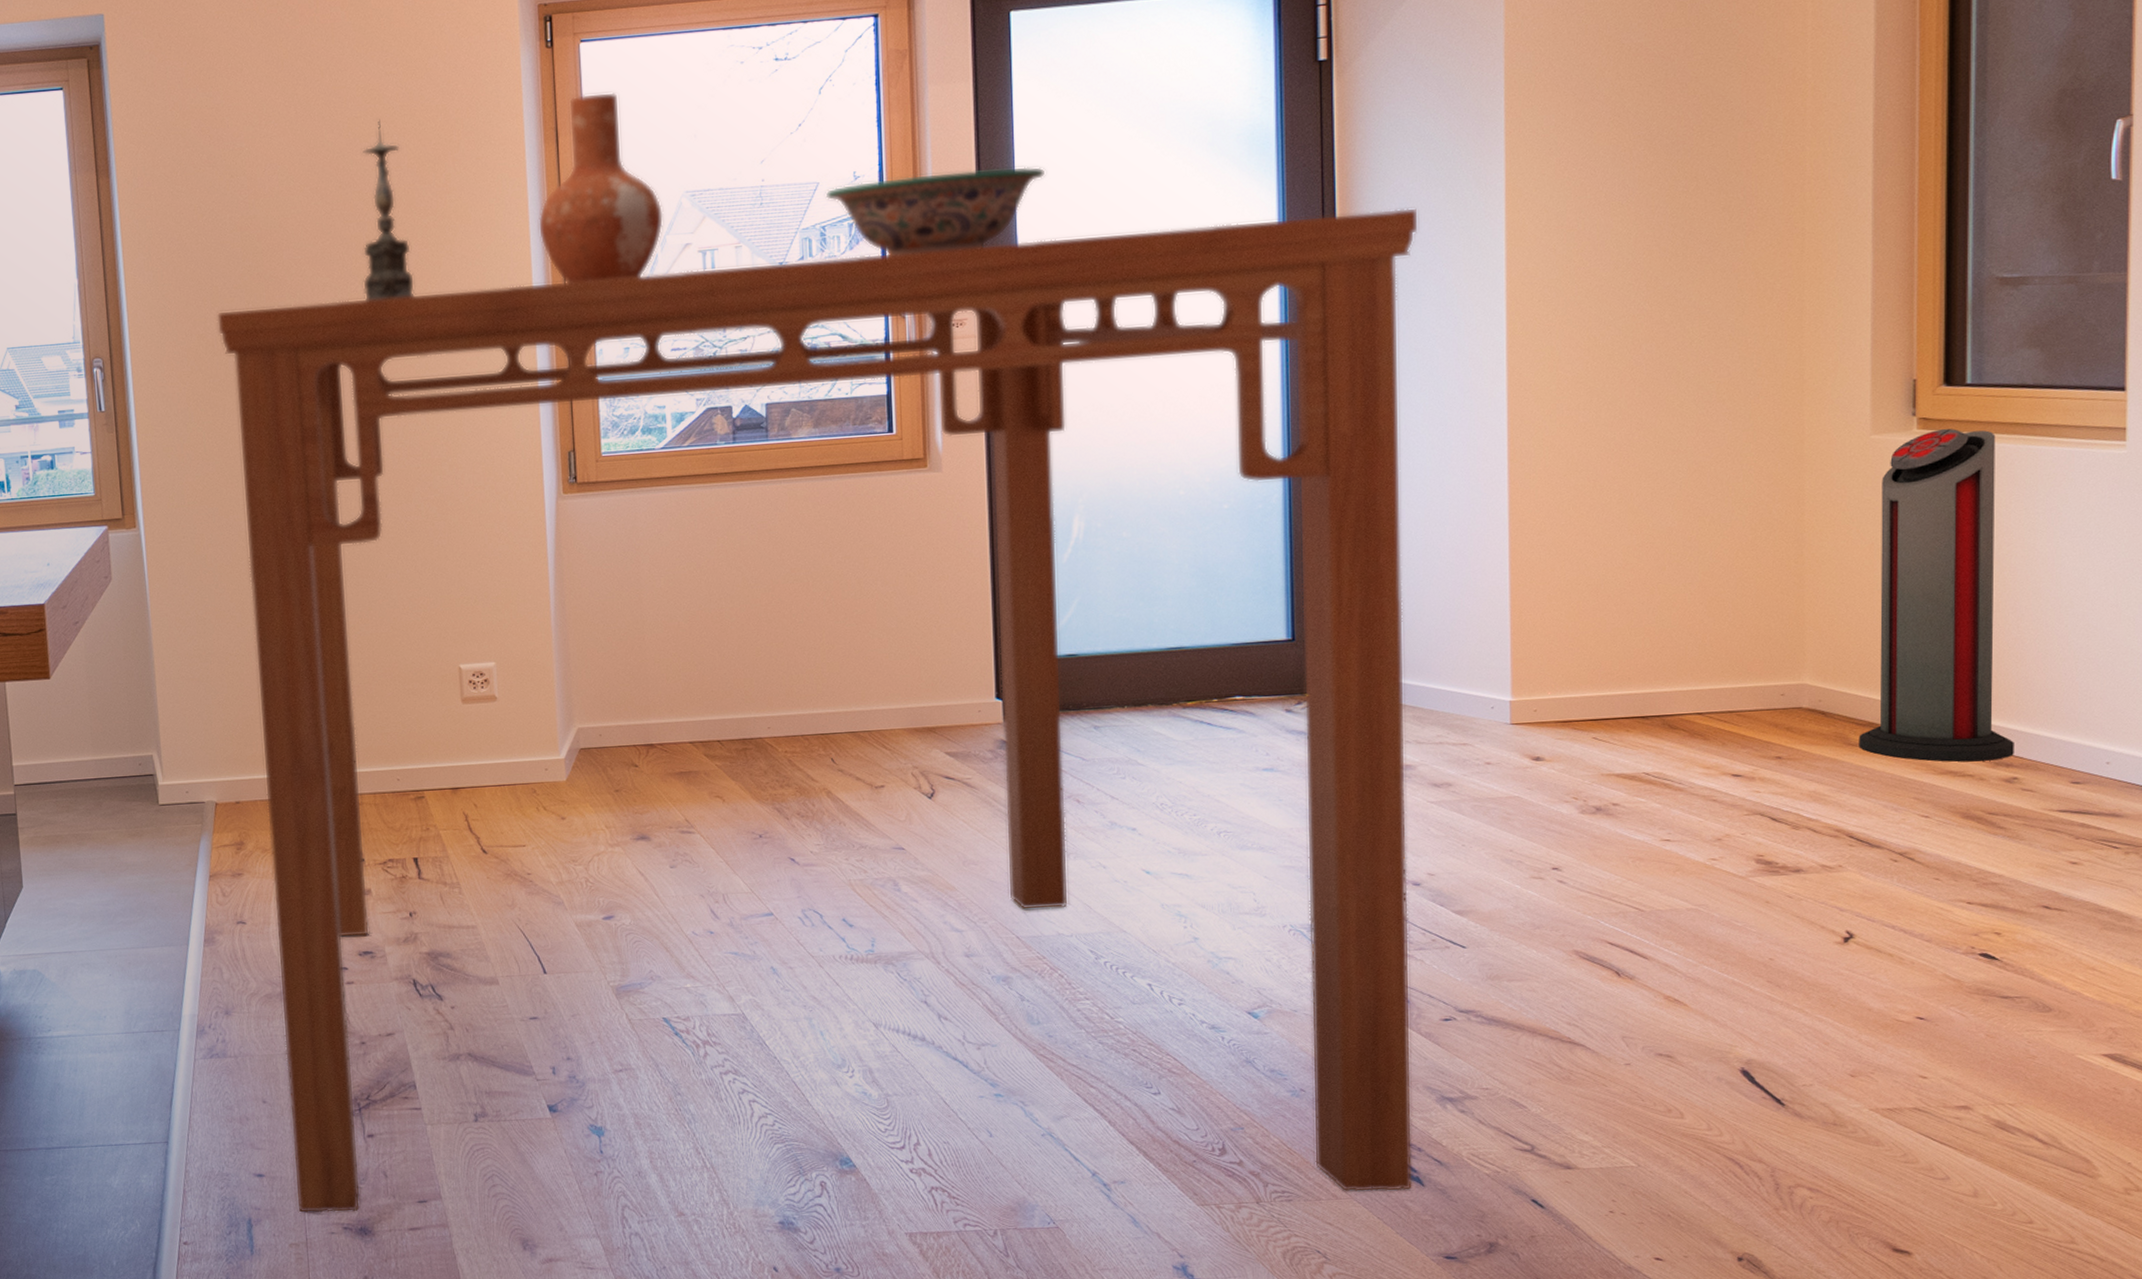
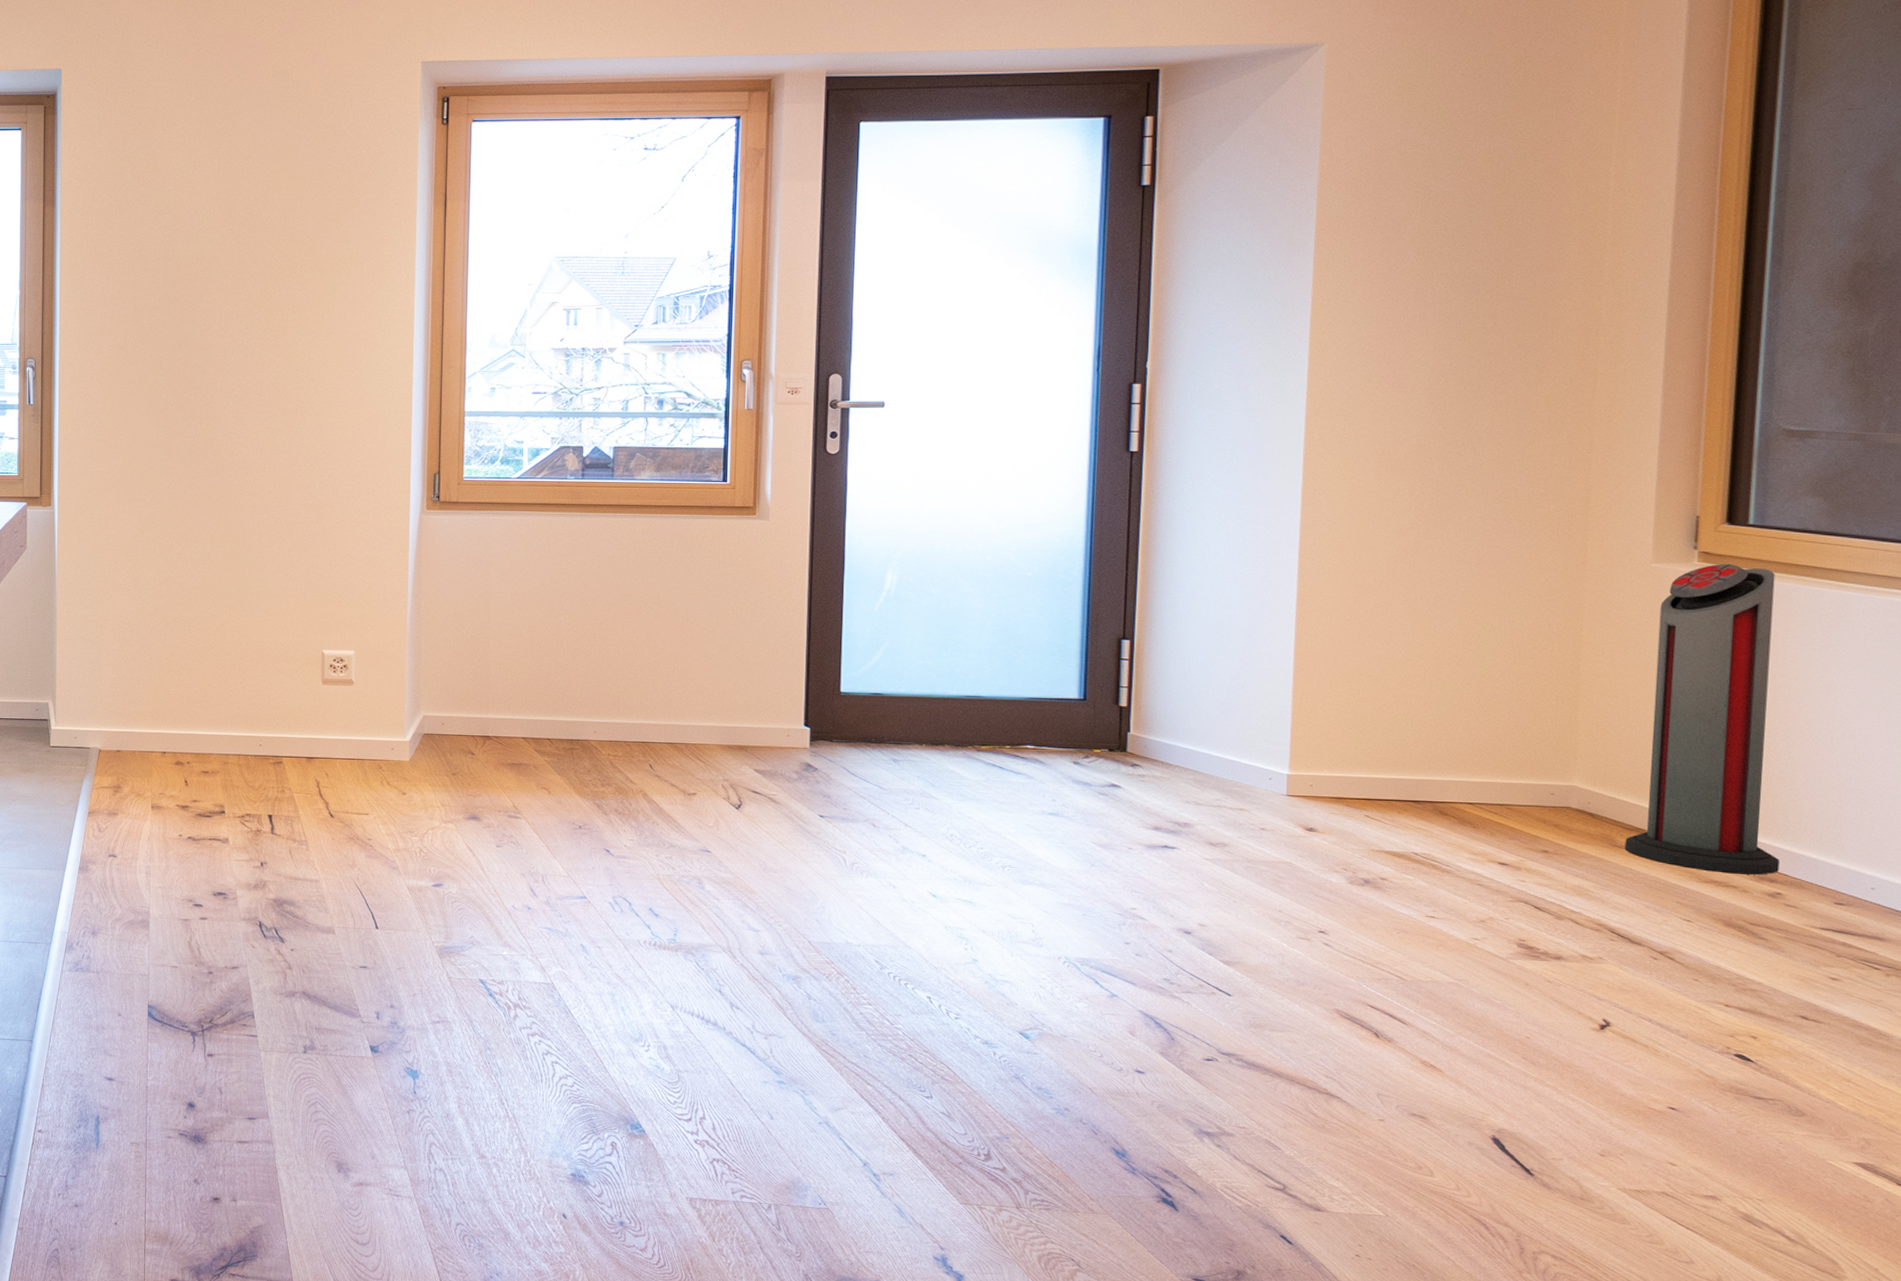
dining table: present [216,208,1419,1213] -> none [136,322,1228,1213]
candle holder: present [363,119,416,301] -> none [265,174,311,329]
vase: present [538,92,664,284] -> none [422,166,535,329]
decorative bowl: present [825,166,1046,256] -> none [681,258,883,327]

